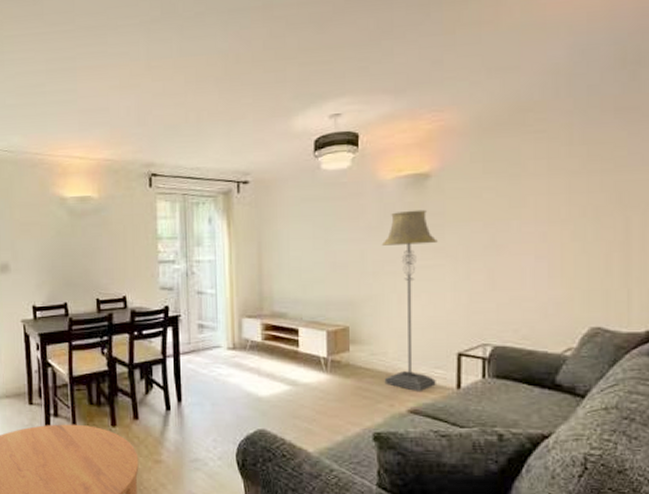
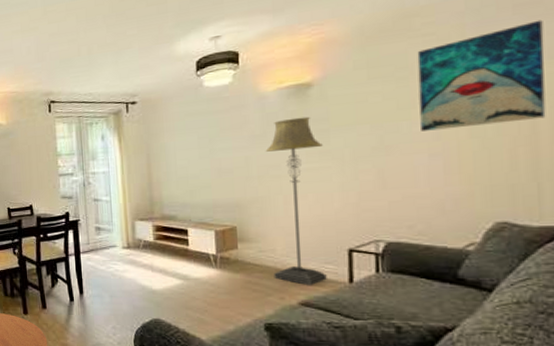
wall art: none [529,126,639,232] -> present [417,20,546,131]

